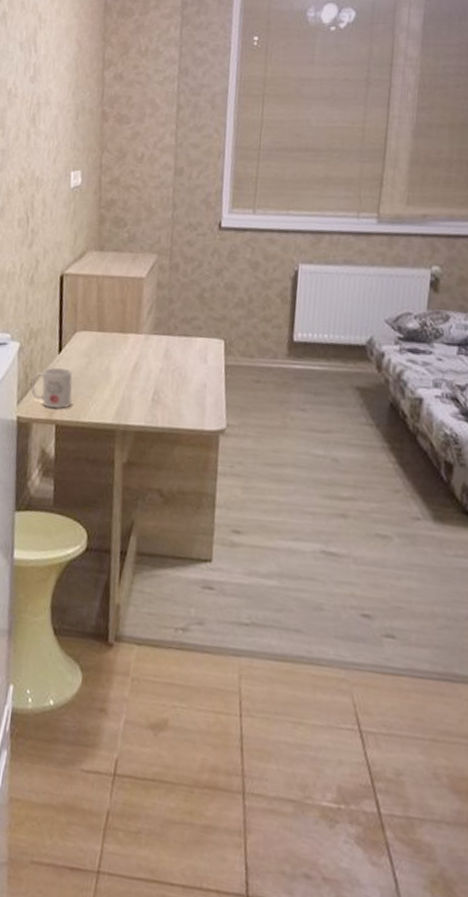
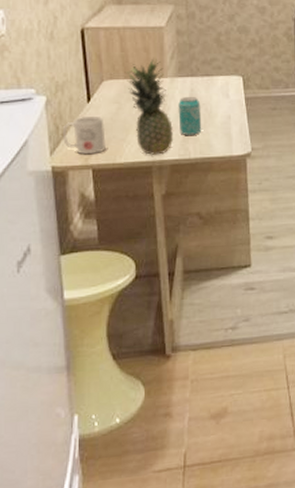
fruit: none [98,311,142,419] -> present [124,58,173,155]
beverage can: none [149,357,175,401] -> present [178,96,202,135]

